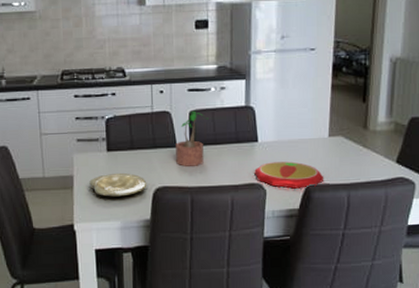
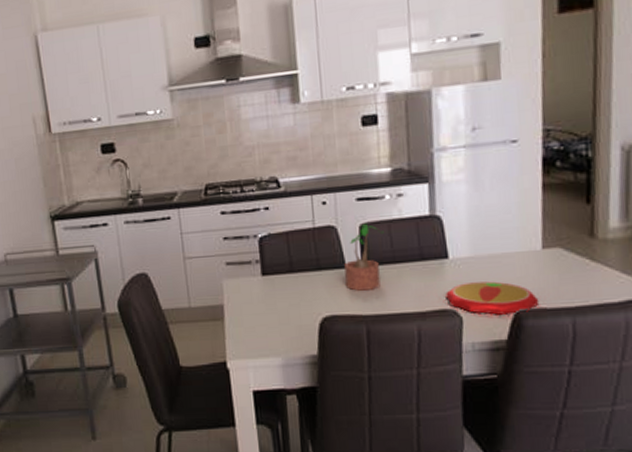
plate: present [89,172,147,197] -> none [242,300,312,329]

